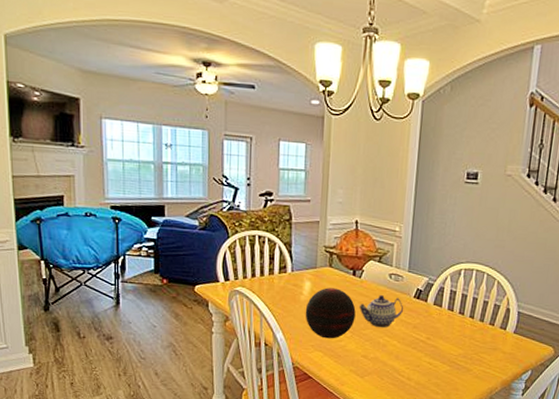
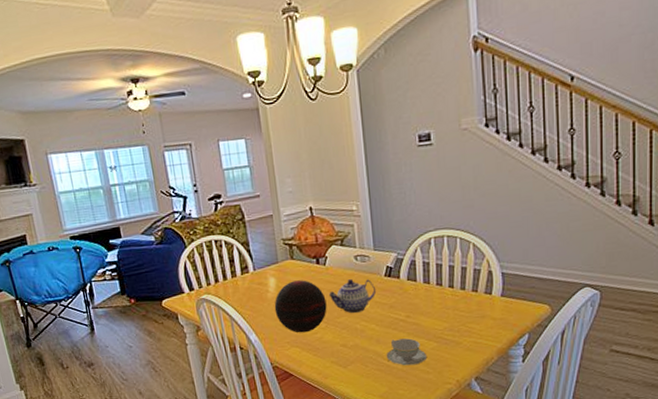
teacup: none [402,358,439,385] -> present [386,338,428,366]

